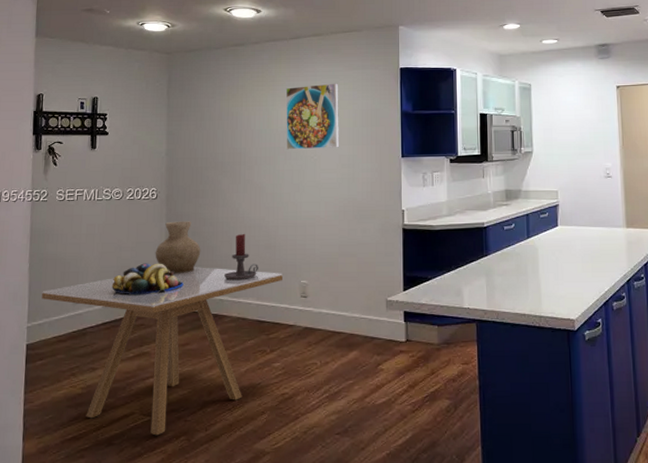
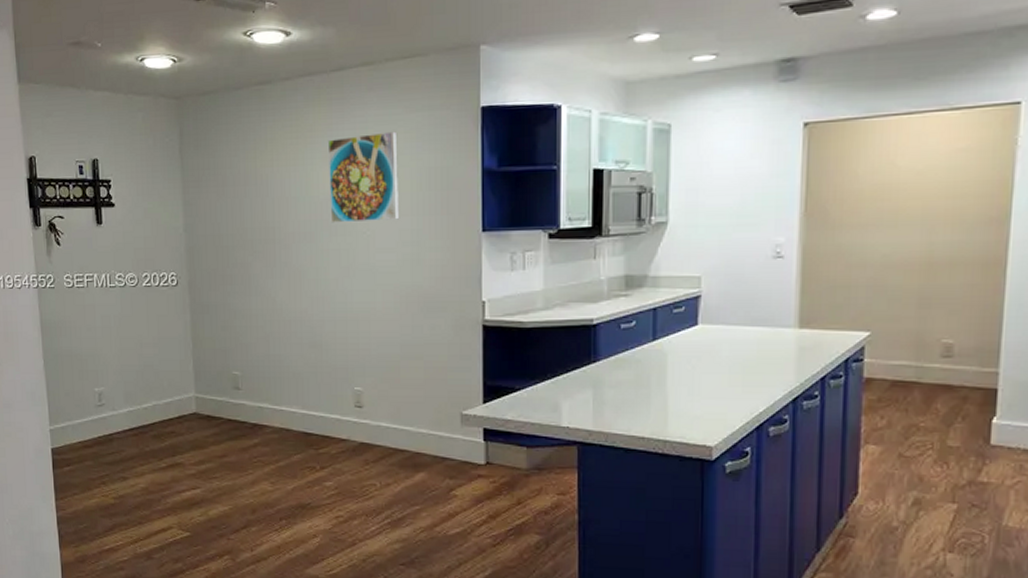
dining table: present [42,267,283,436] -> none [61,368,332,553]
fruit bowl: present [112,263,184,296] -> none [135,362,216,399]
vase: present [155,221,201,274] -> none [180,313,233,376]
candle holder: present [224,233,258,280] -> none [262,328,302,384]

